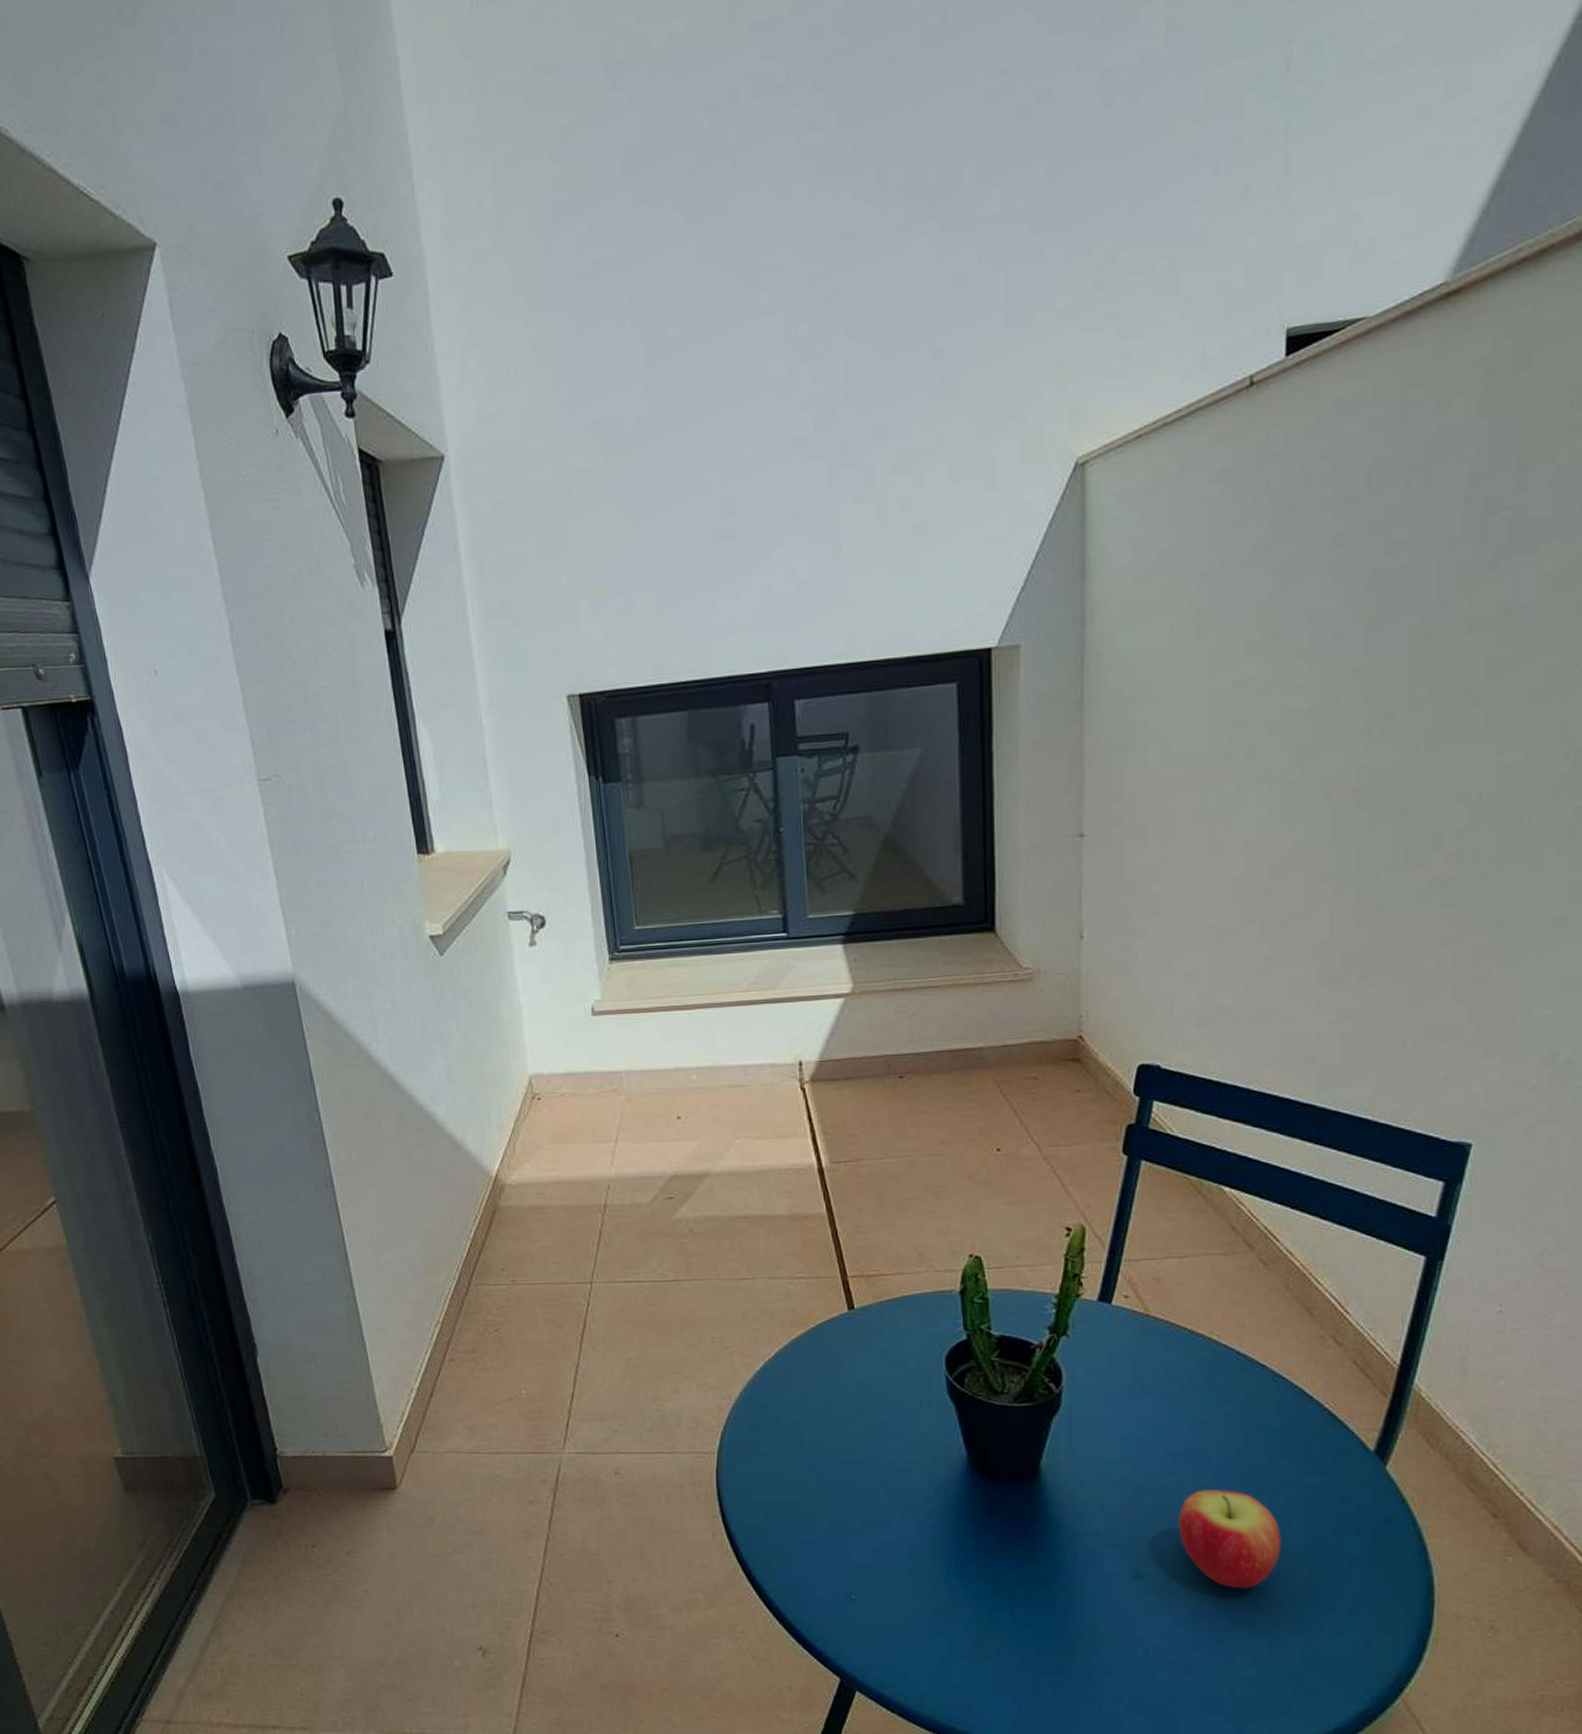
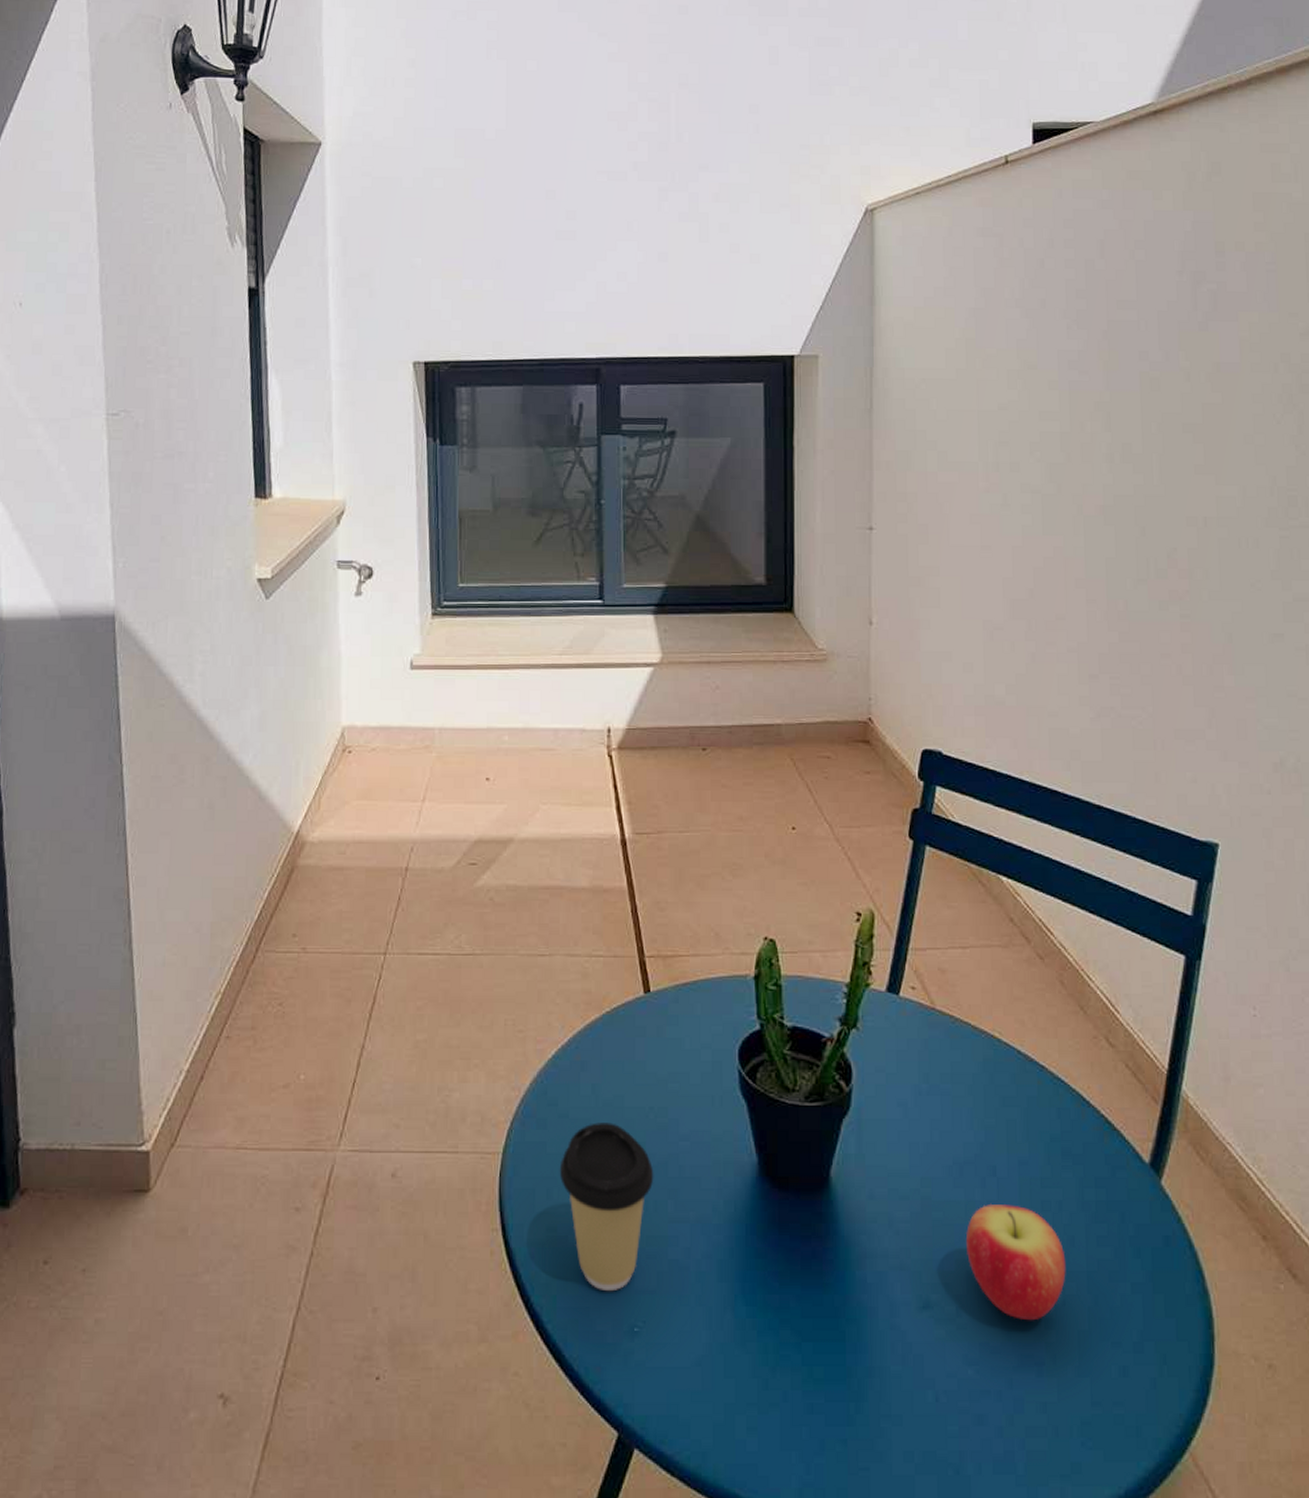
coffee cup: none [773,1425,865,1566] -> present [559,1123,654,1292]

